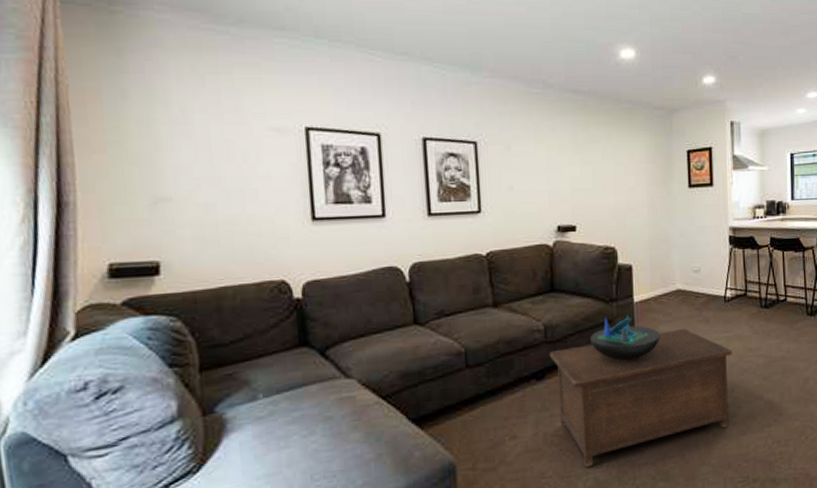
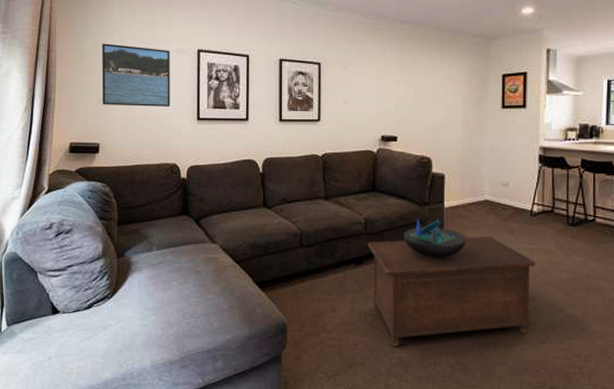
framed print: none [152,120,270,207] -> present [102,43,170,107]

